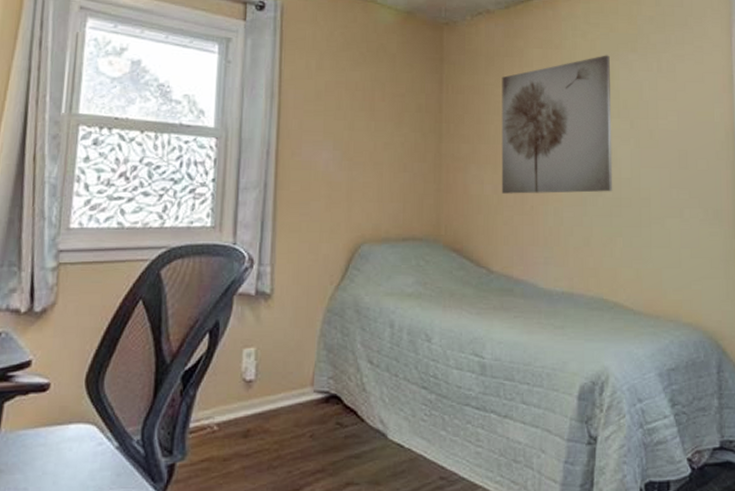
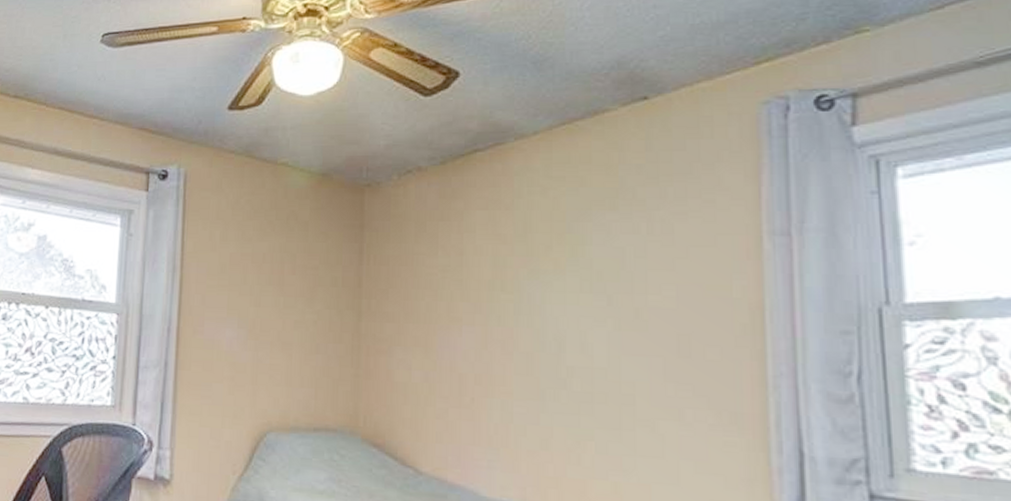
wall art: present [501,55,613,194] -> none [433,215,582,385]

